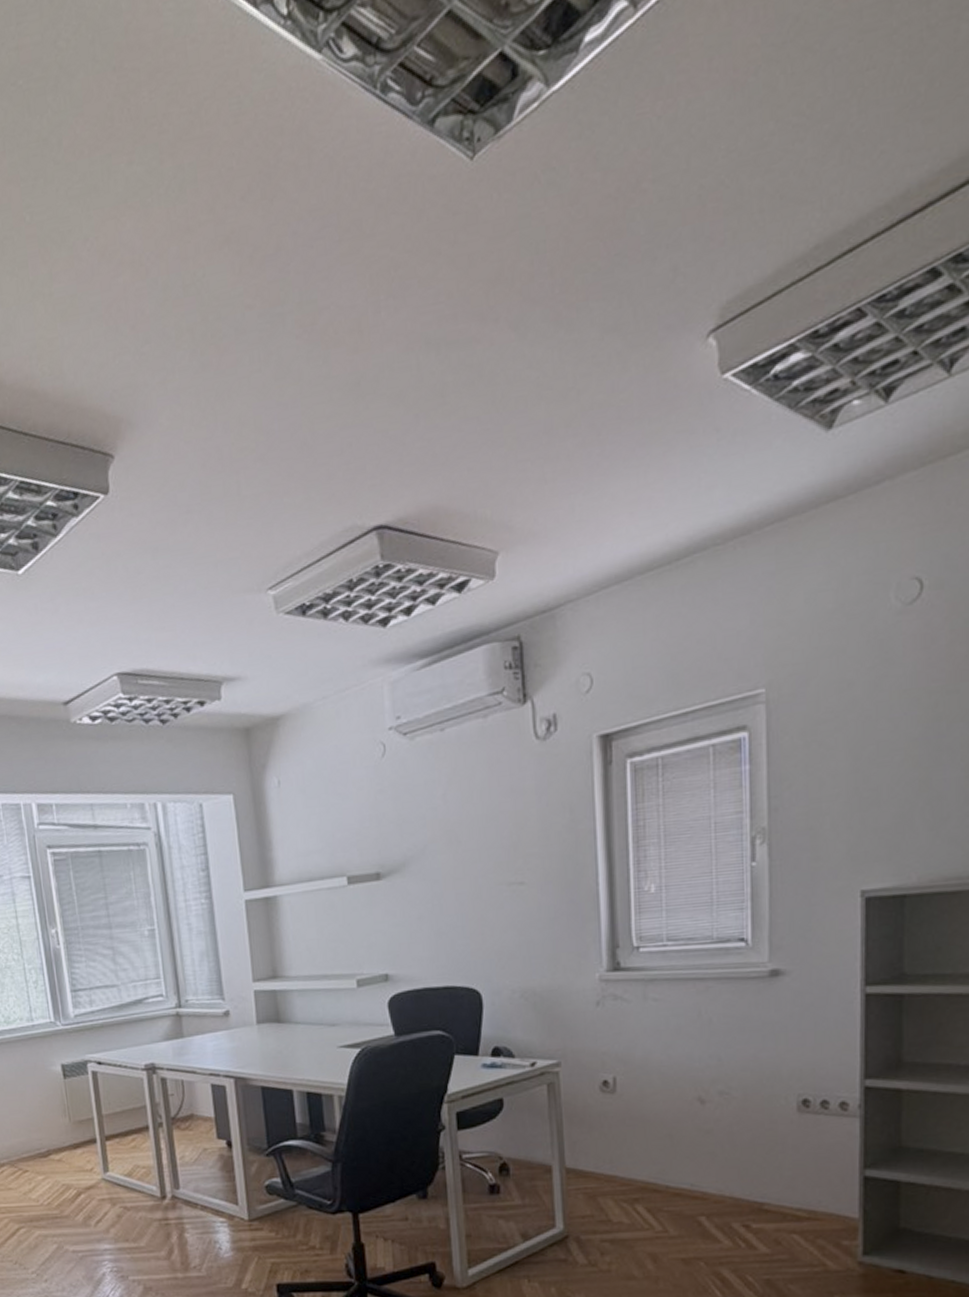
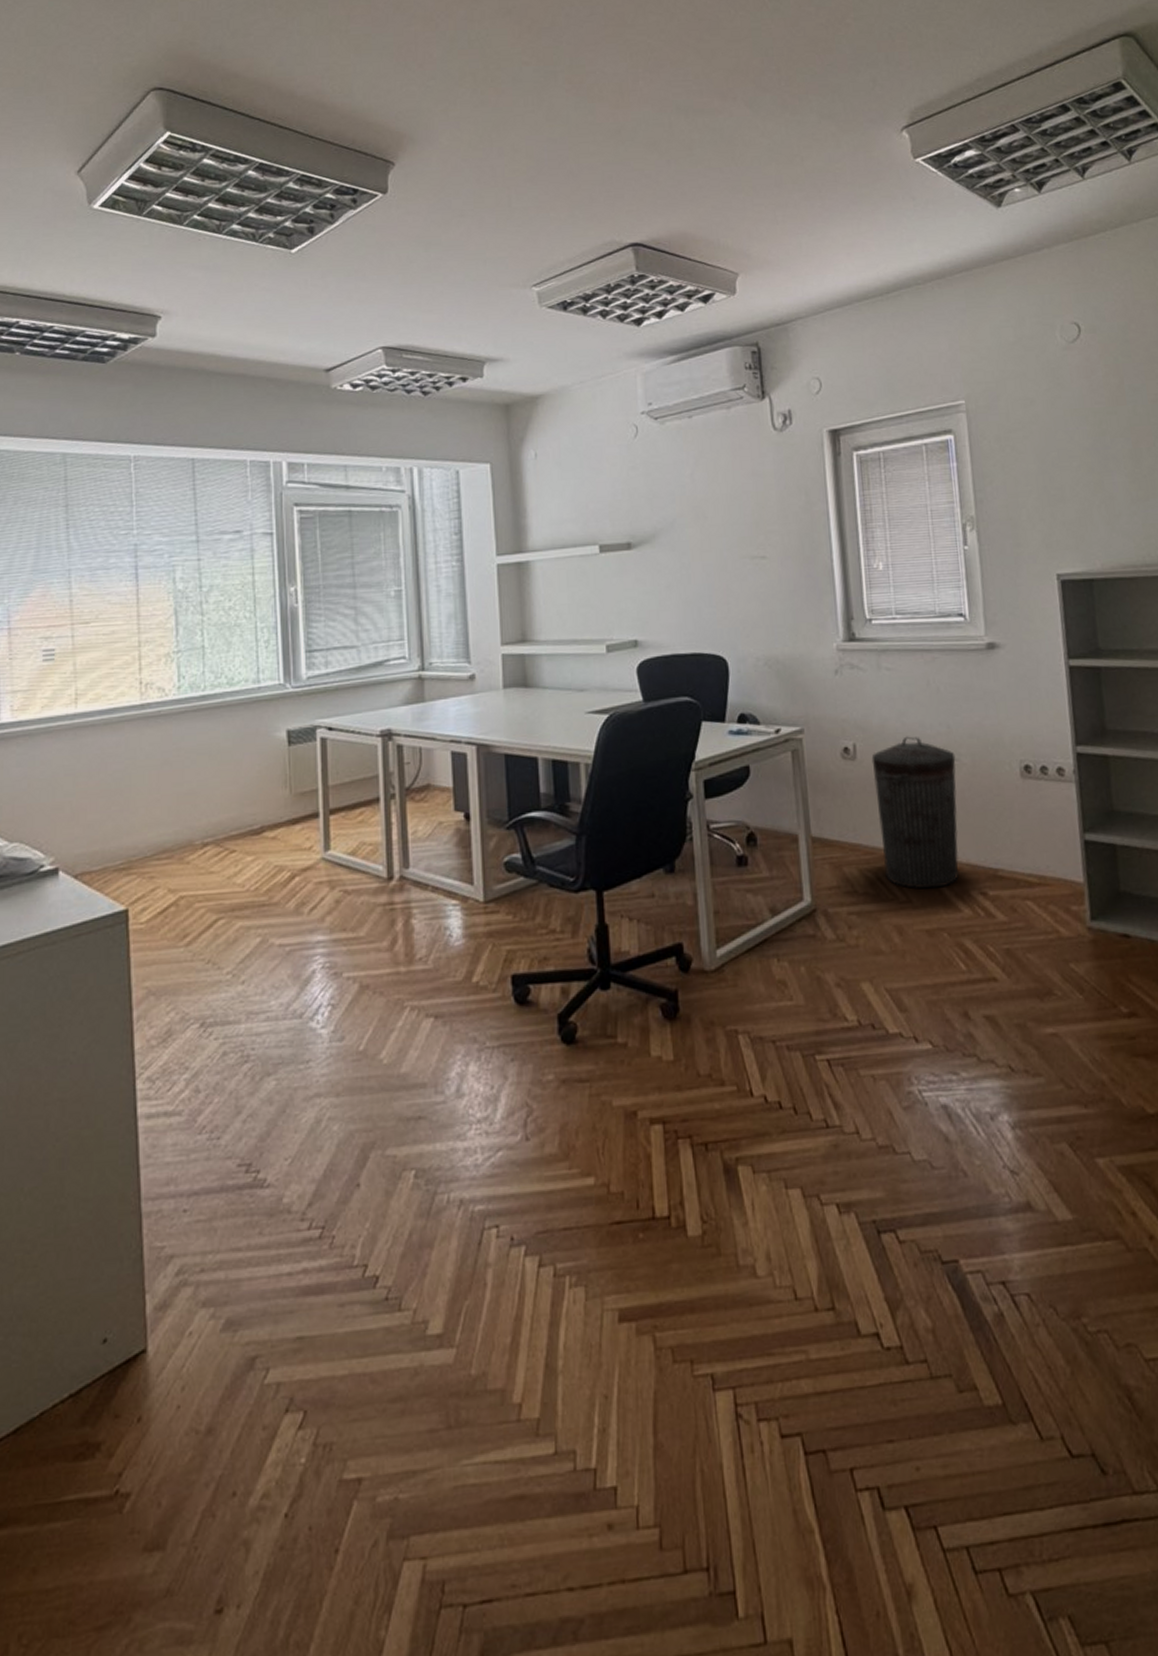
trash can: none [632,1069,725,1220] -> present [871,736,959,889]

